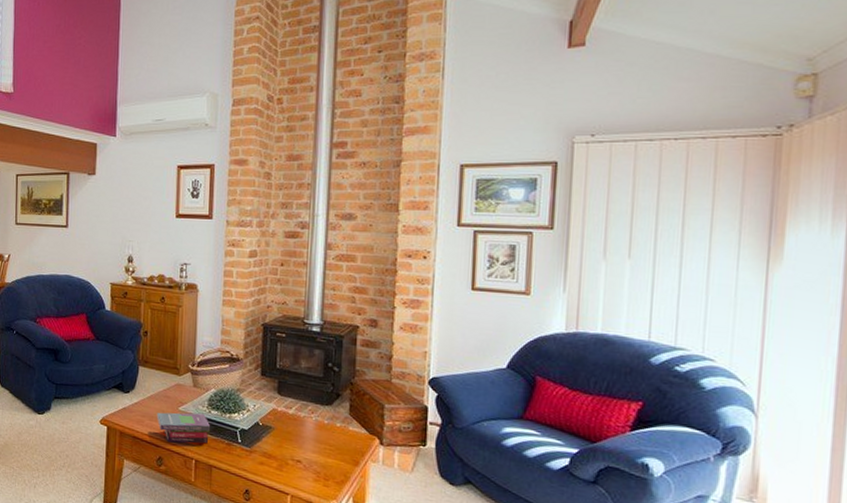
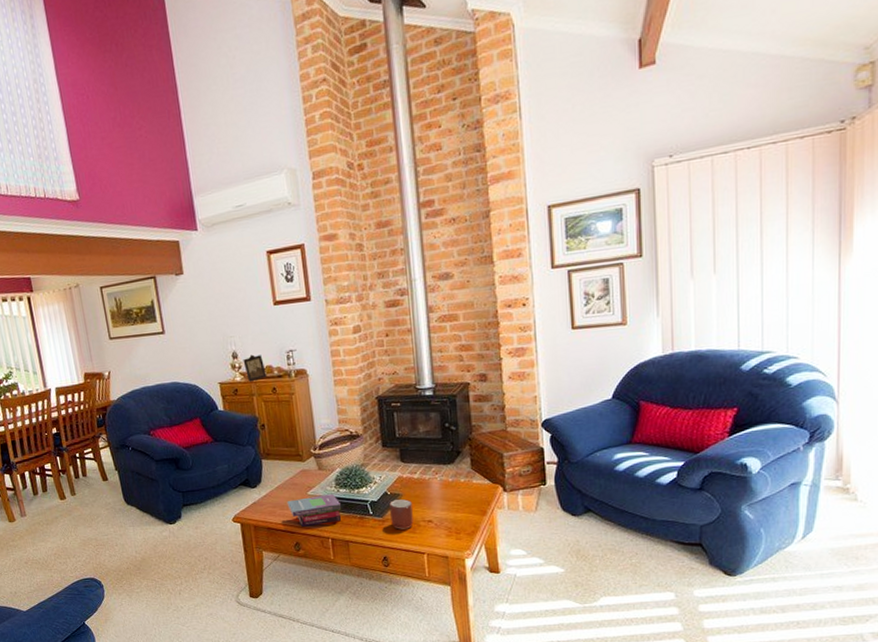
photo frame: none [137,261,158,288] -> present [243,354,267,382]
mug: none [259,432,284,465] -> present [389,499,414,530]

